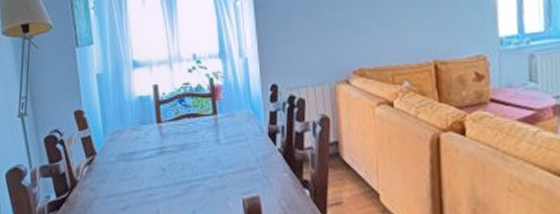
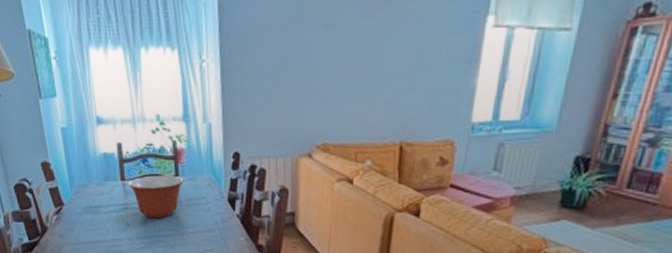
mixing bowl: none [165,114,222,161] -> present [128,175,184,219]

